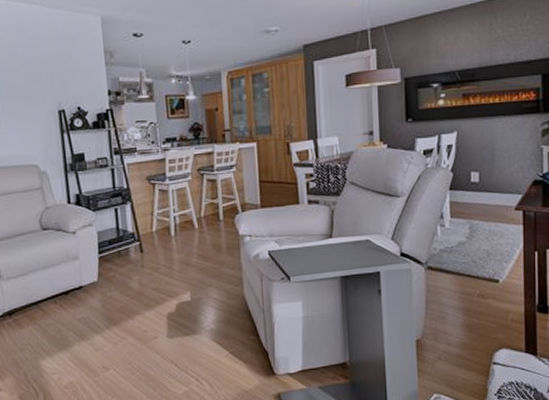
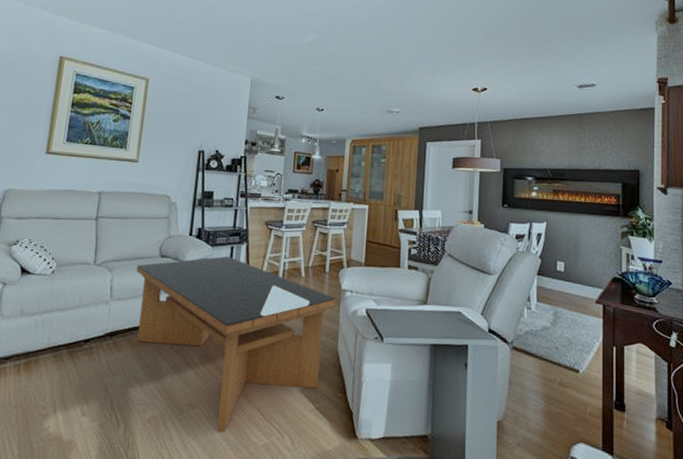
coffee table: none [20,218,235,387] -> present [137,255,335,431]

